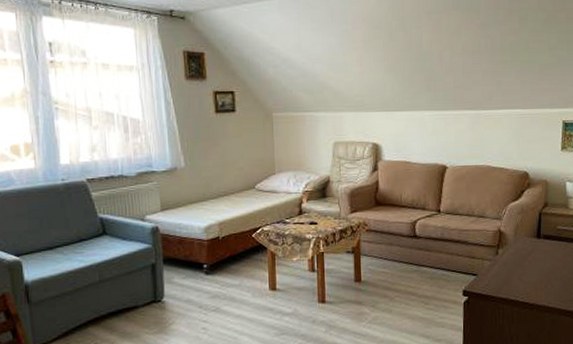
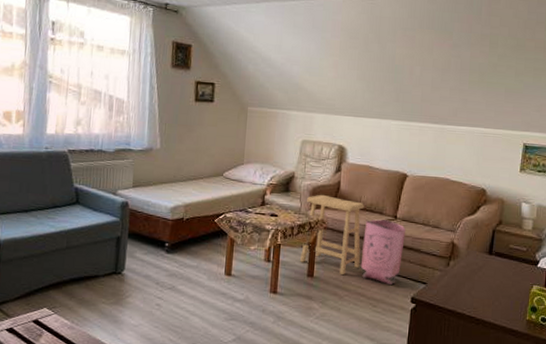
stool: none [345,196,408,277] -> present [300,194,364,276]
bag: none [407,215,452,281] -> present [360,219,407,286]

